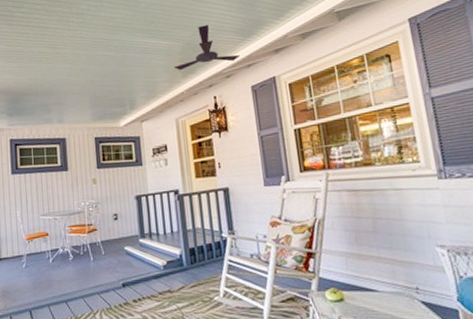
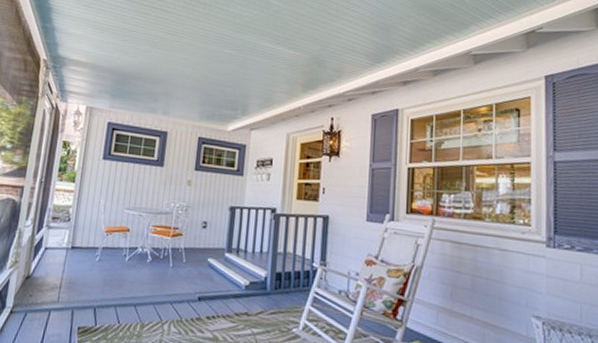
ceiling fan: present [173,25,240,71] -> none [295,41,366,85]

